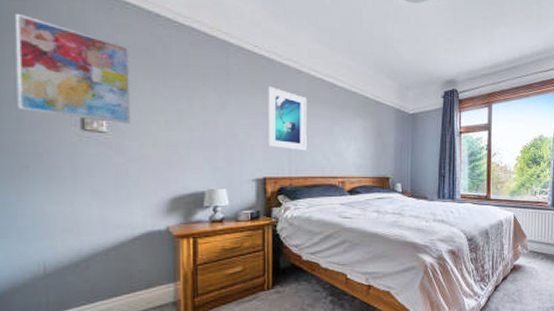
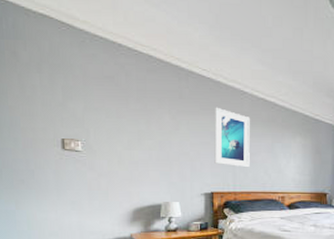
wall art: present [14,13,132,125] -> none [9,49,101,145]

